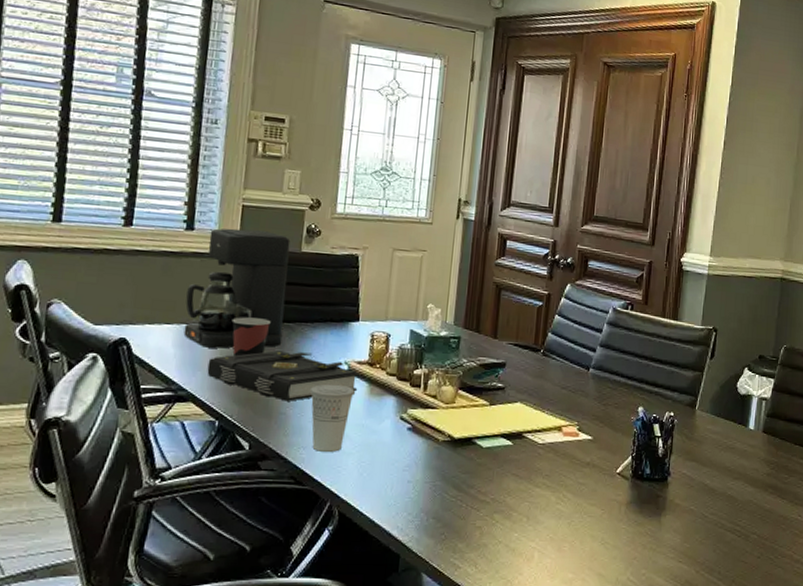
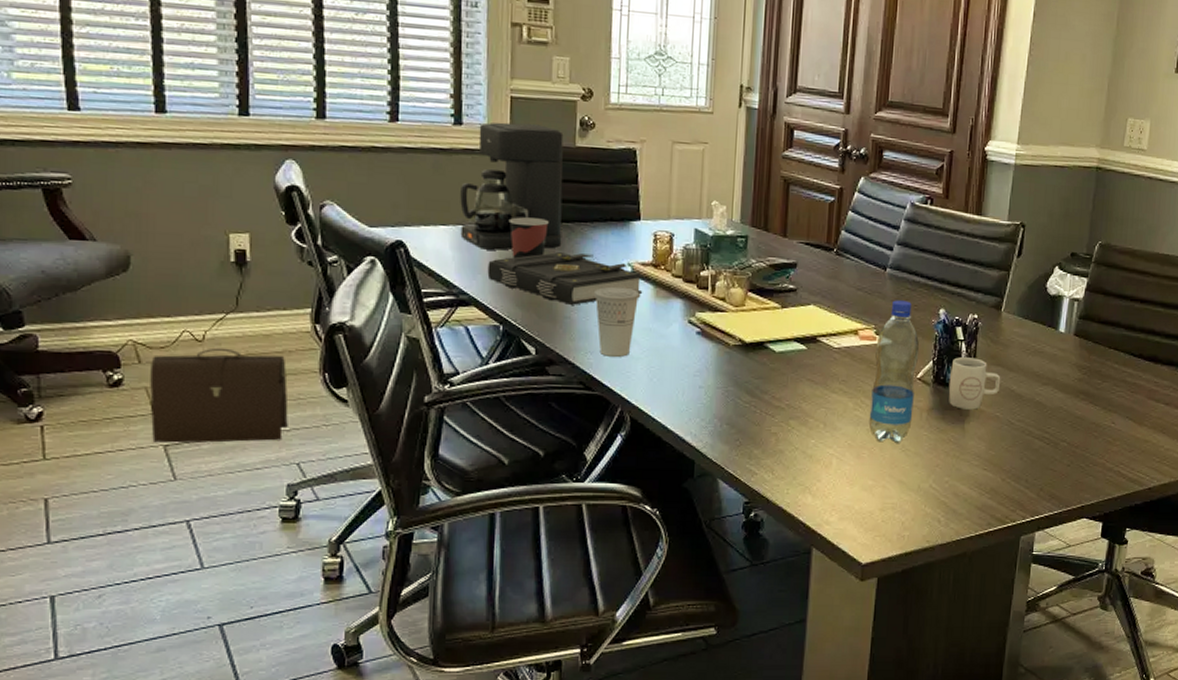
bottle: none [570,398,619,536] -> present [868,300,919,443]
mug: none [646,453,695,504] -> present [948,357,1001,410]

